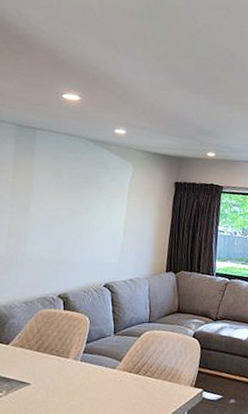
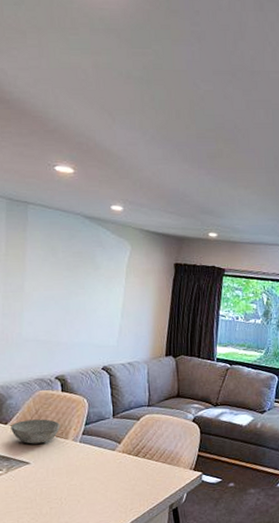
bowl: none [12,338,62,364] -> present [11,419,60,444]

